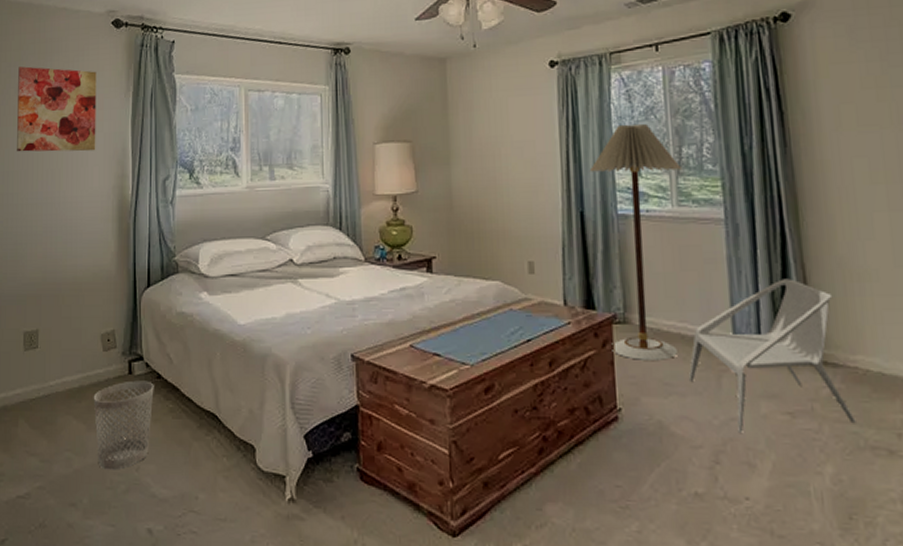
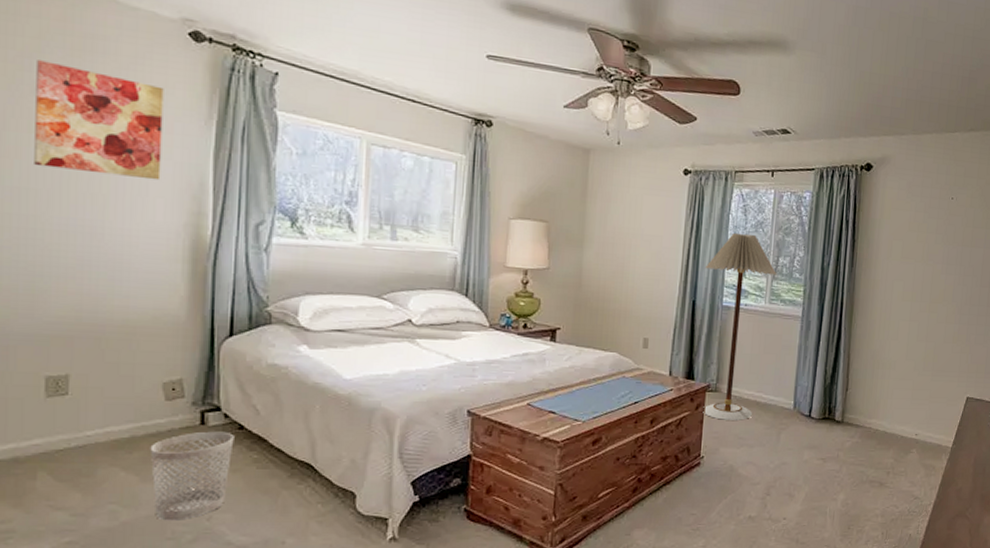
armchair: present [689,279,856,433] -> none [758,364,864,473]

